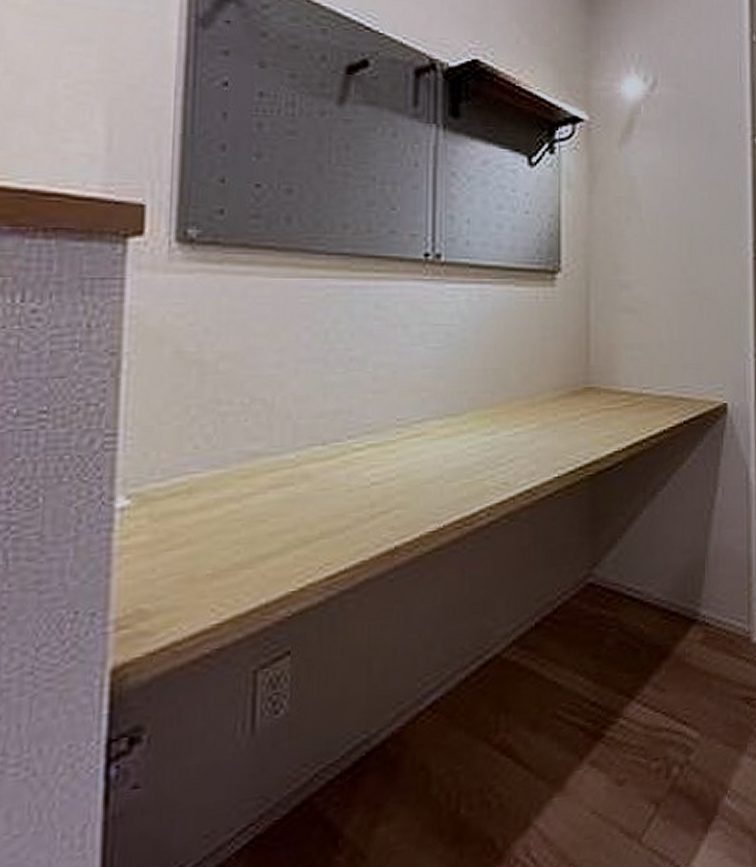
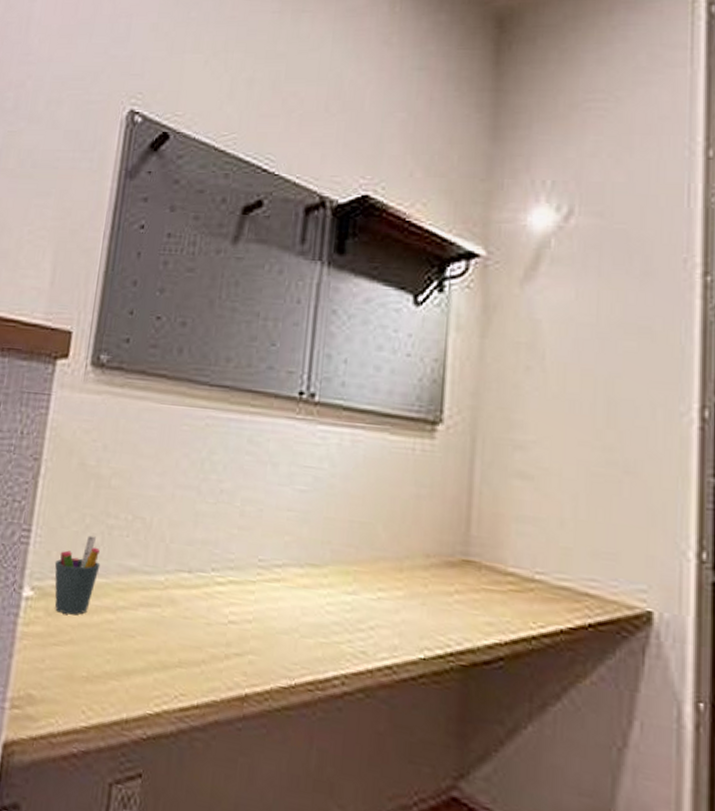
pen holder: none [155,427,216,516] -> present [54,535,101,615]

